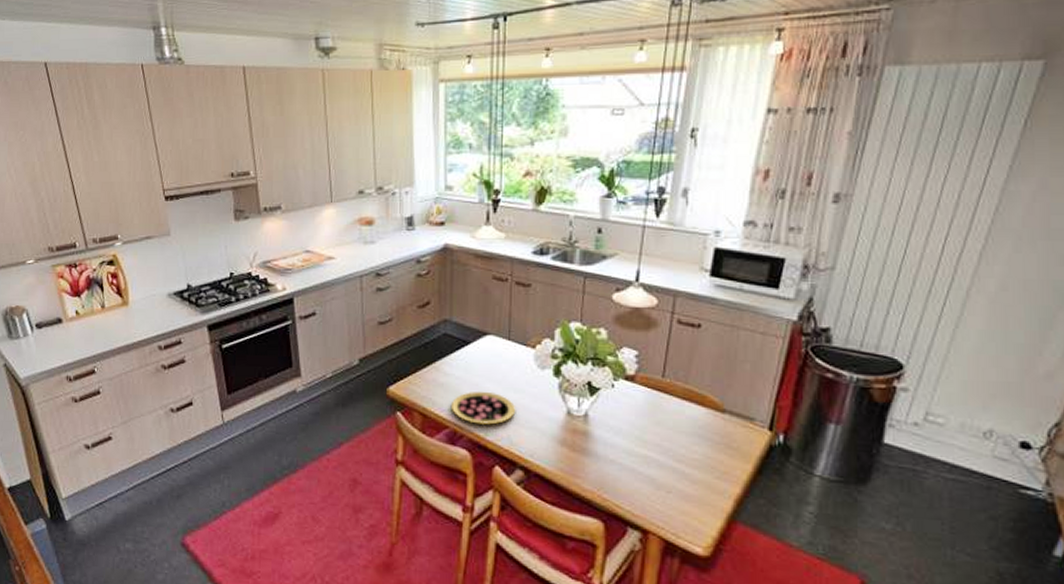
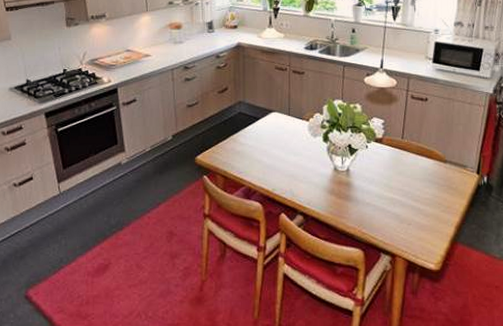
pizza: present [450,391,516,425] -> none [246,156,296,182]

